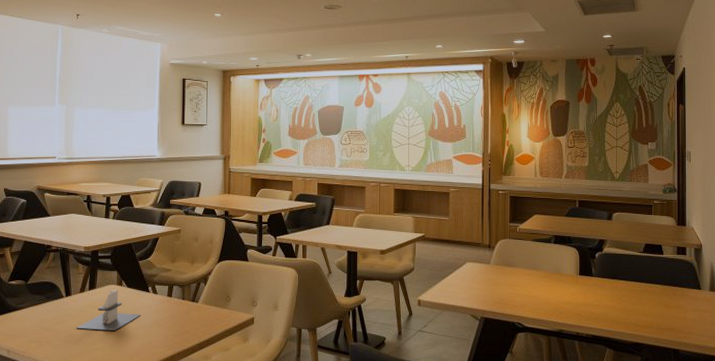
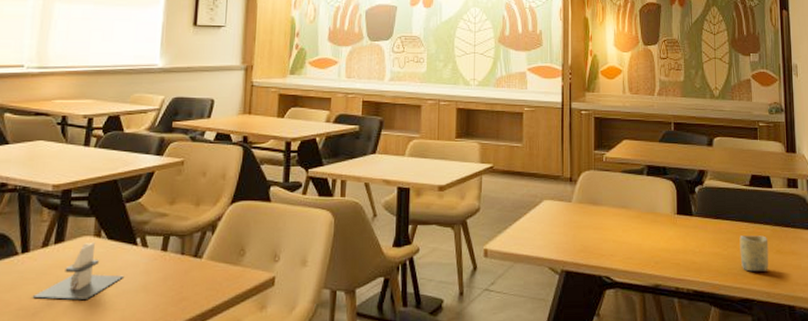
cup: none [633,293,658,322] -> present [739,235,769,272]

